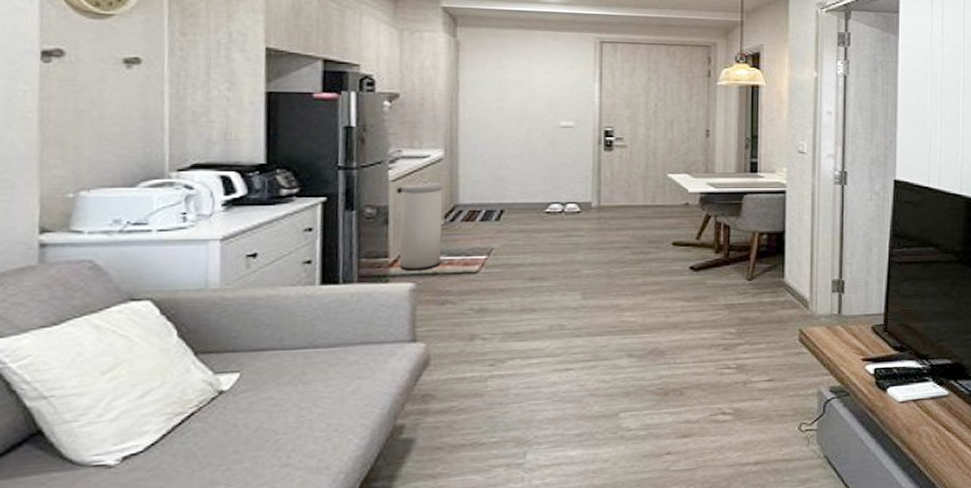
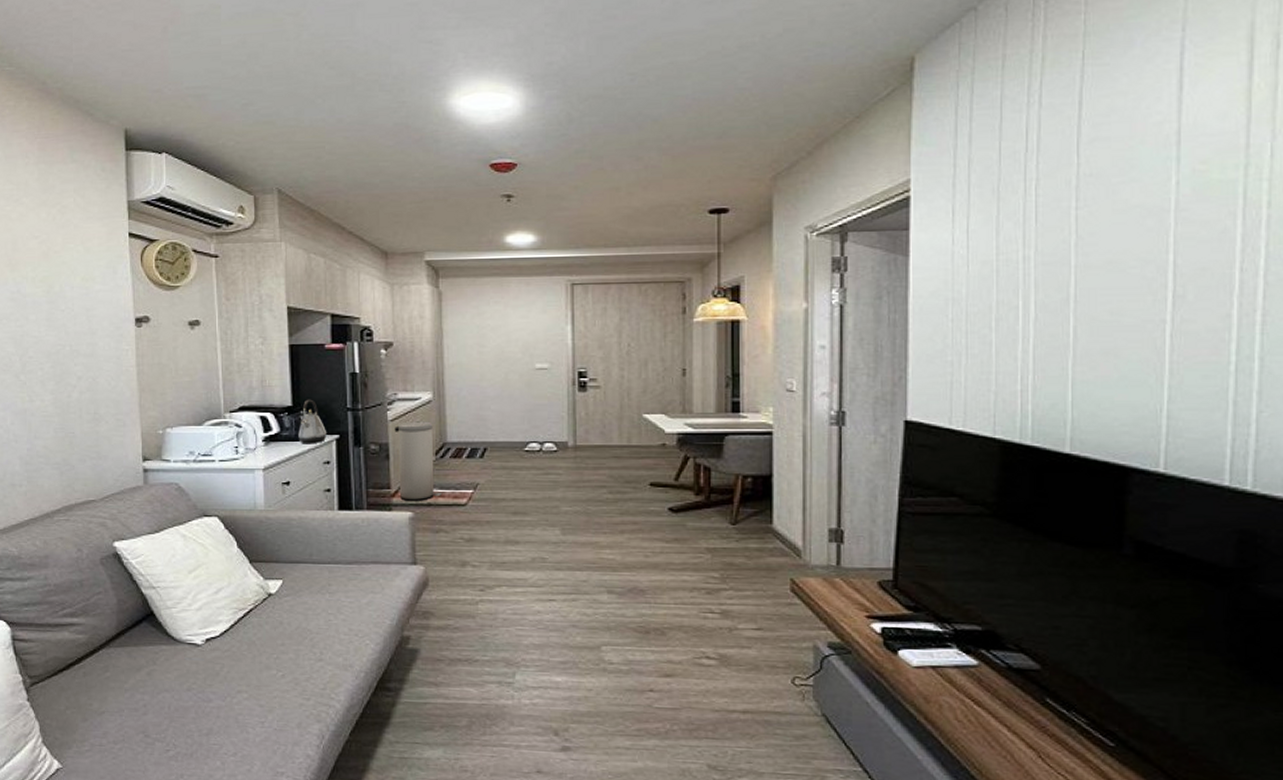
kettle: none [270,156,311,209] -> present [297,399,327,444]

